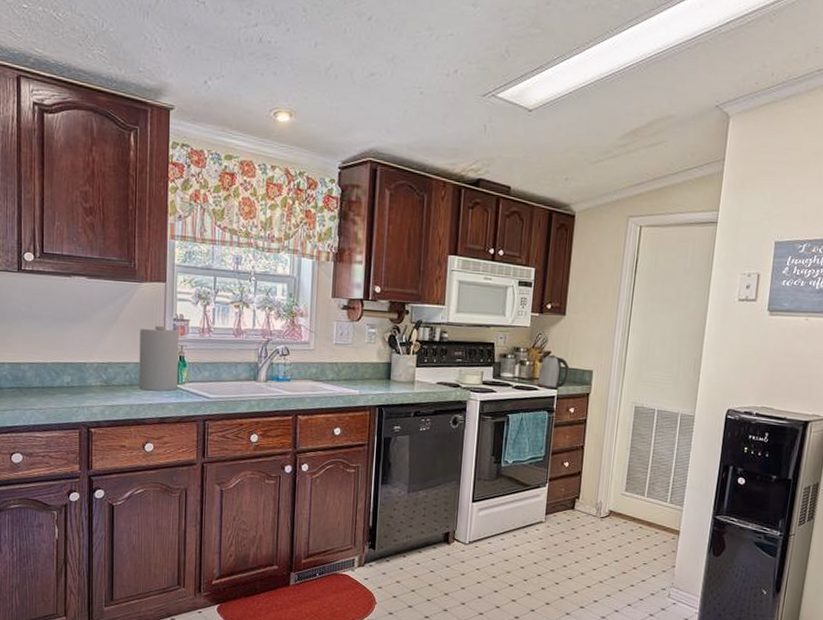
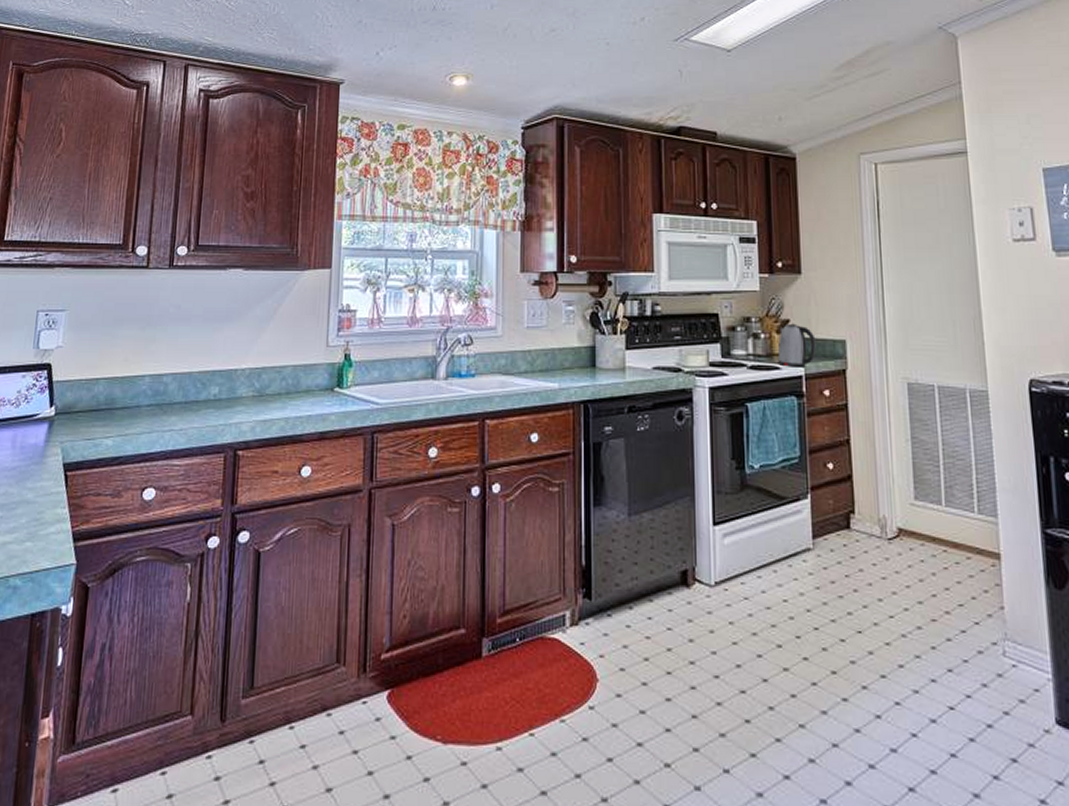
paper towel holder: present [138,326,179,392] -> none [296,320,345,399]

